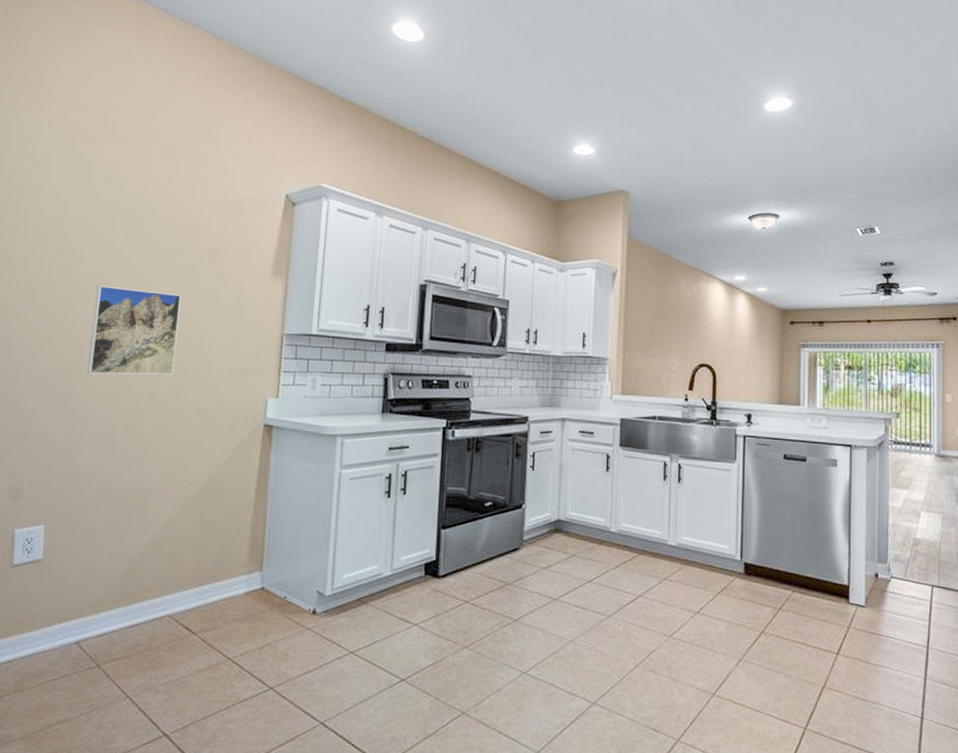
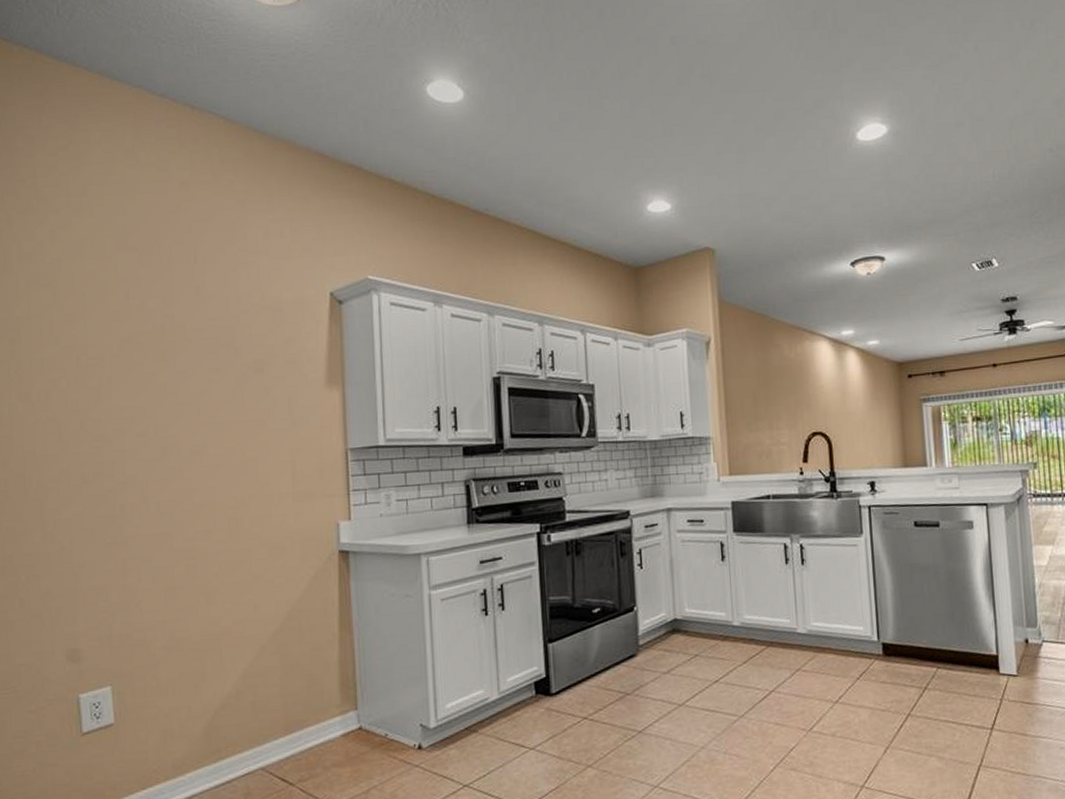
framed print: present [87,285,182,376] -> none [131,416,231,516]

